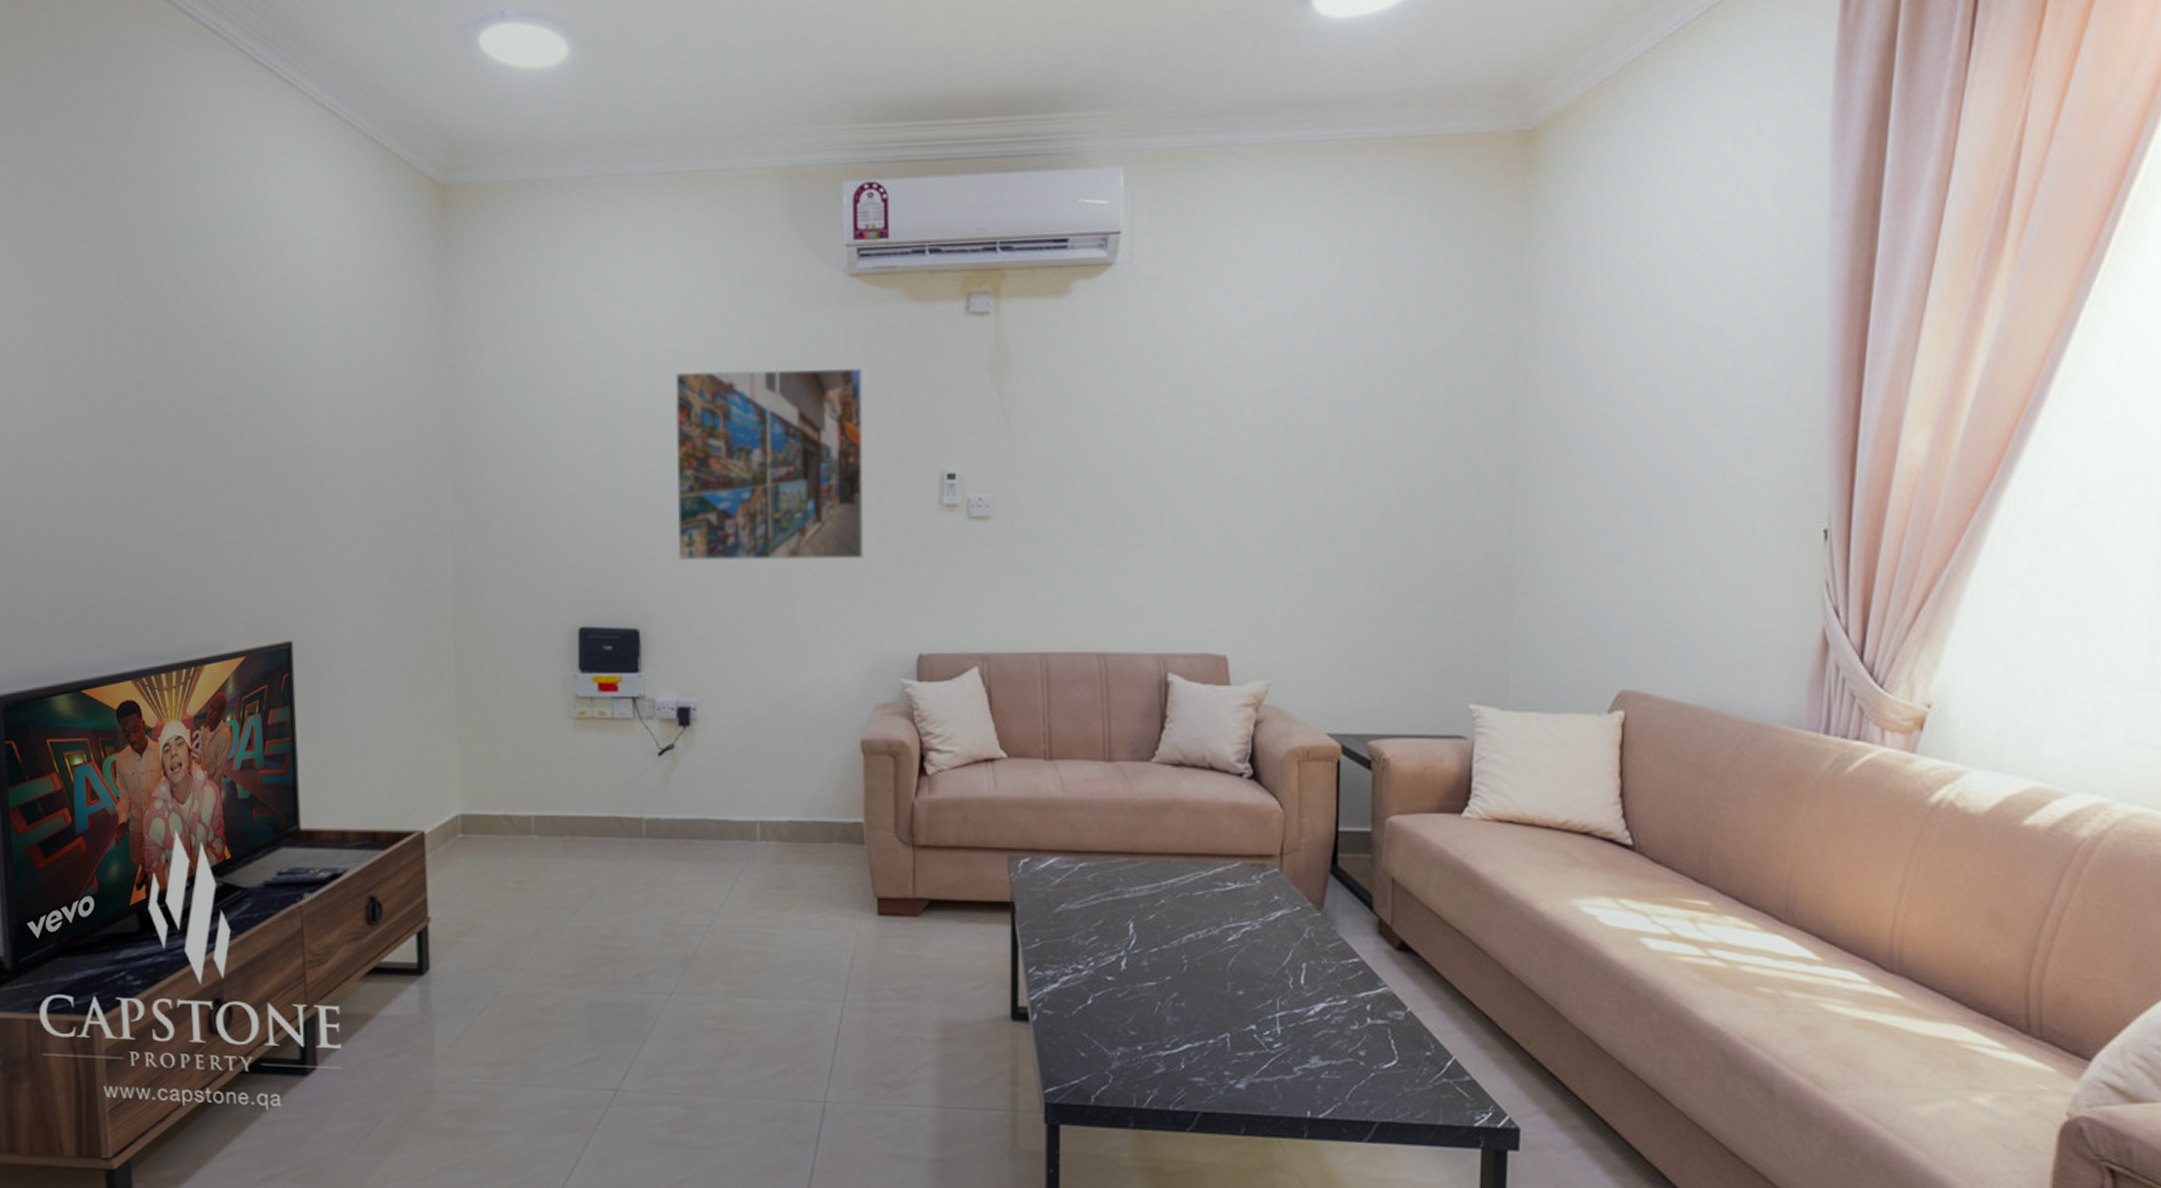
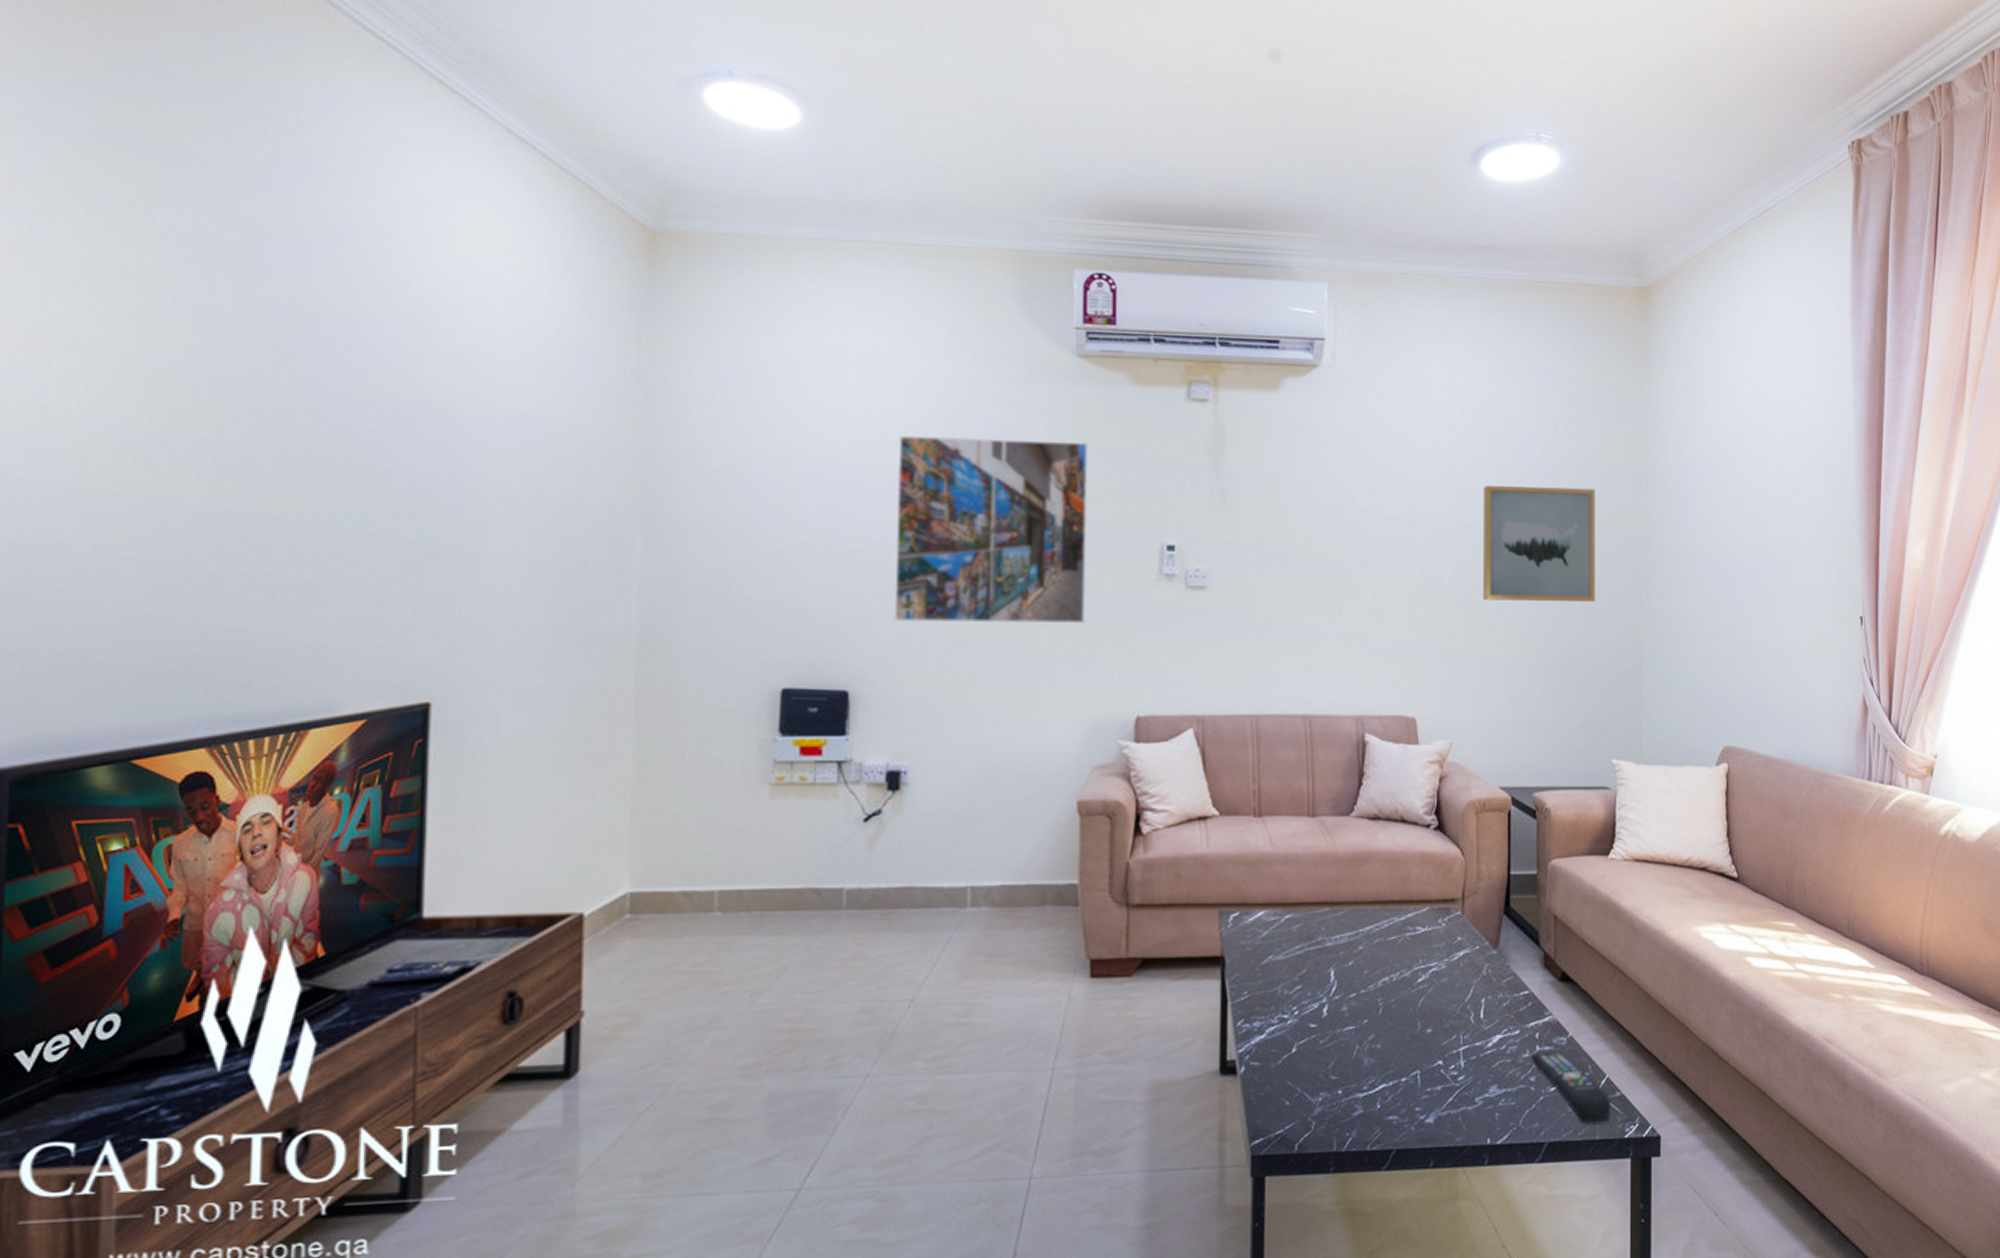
wall art: none [1309,385,1456,523] -> present [1483,486,1596,603]
remote control: none [1361,1025,1457,1106] -> present [1531,1051,1610,1123]

